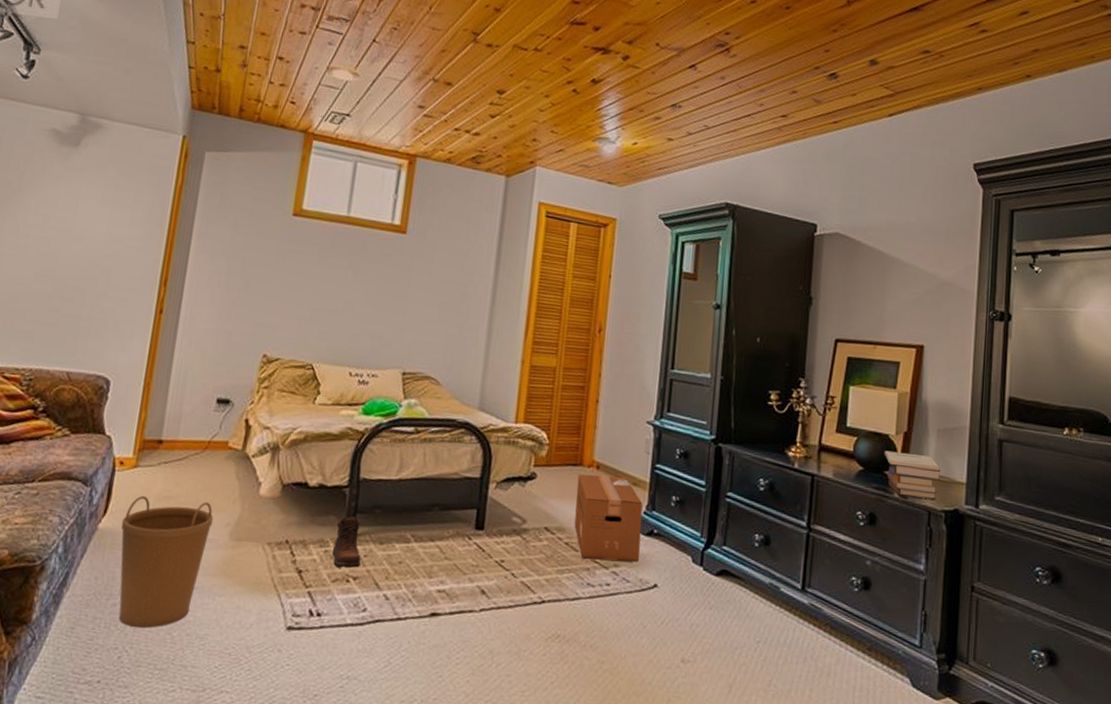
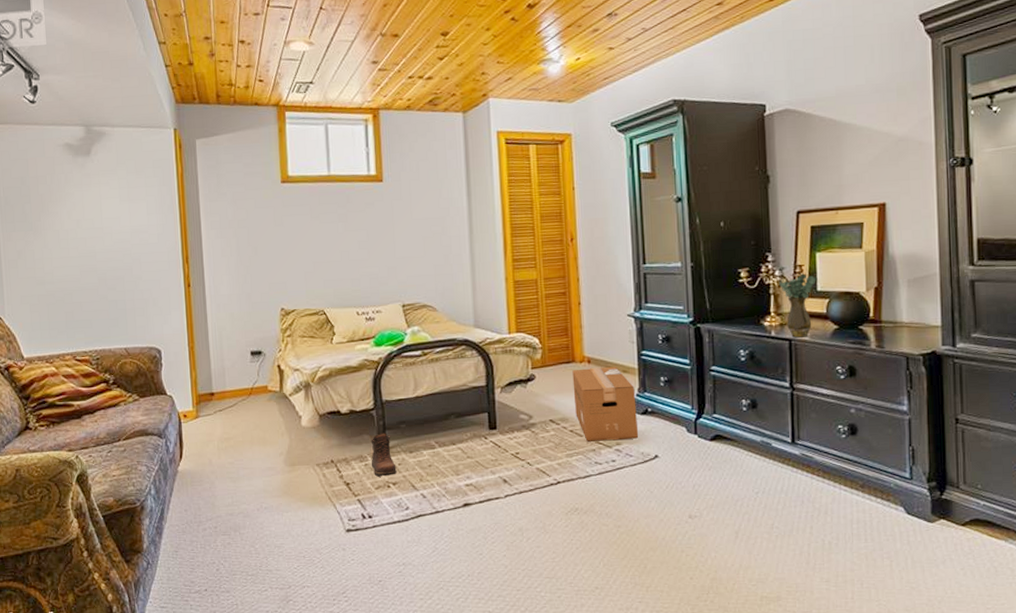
basket: present [118,496,214,628] -> none [195,437,269,545]
vase: none [808,403,848,475] -> present [778,271,818,338]
books: present [884,450,941,500] -> none [856,306,915,346]

